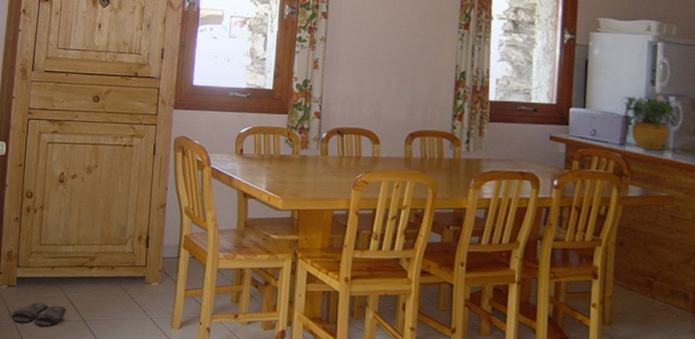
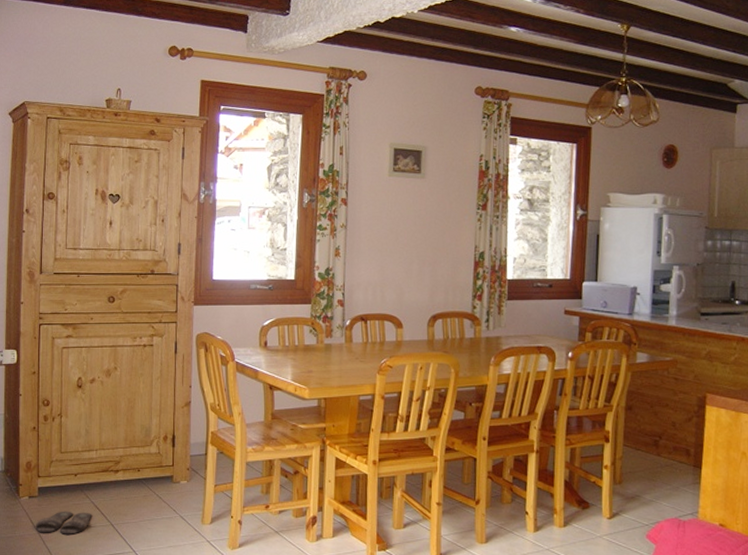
potted flower: present [620,94,680,151] -> none [629,264,683,318]

